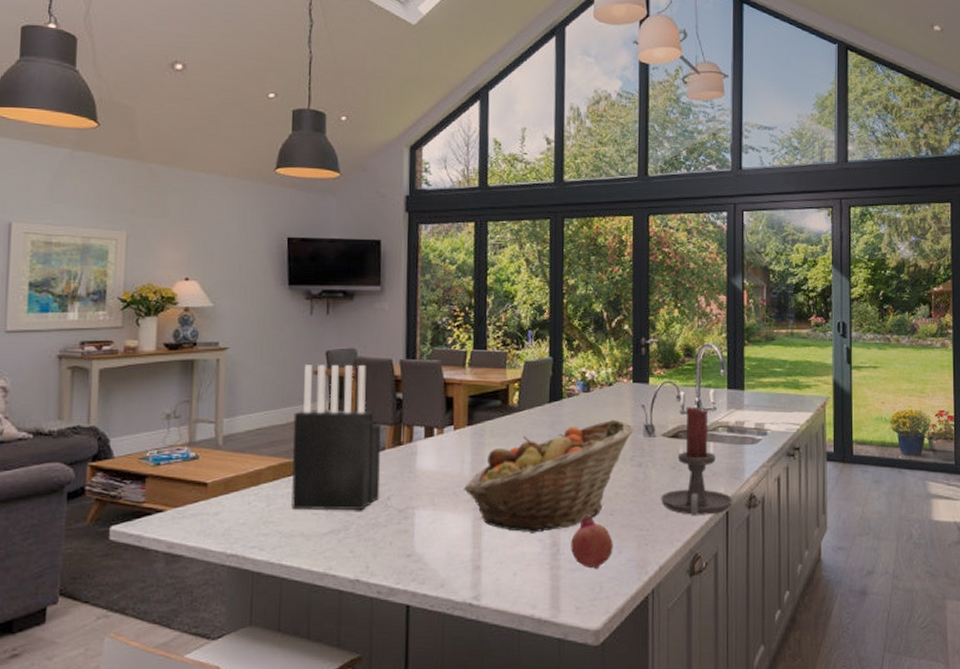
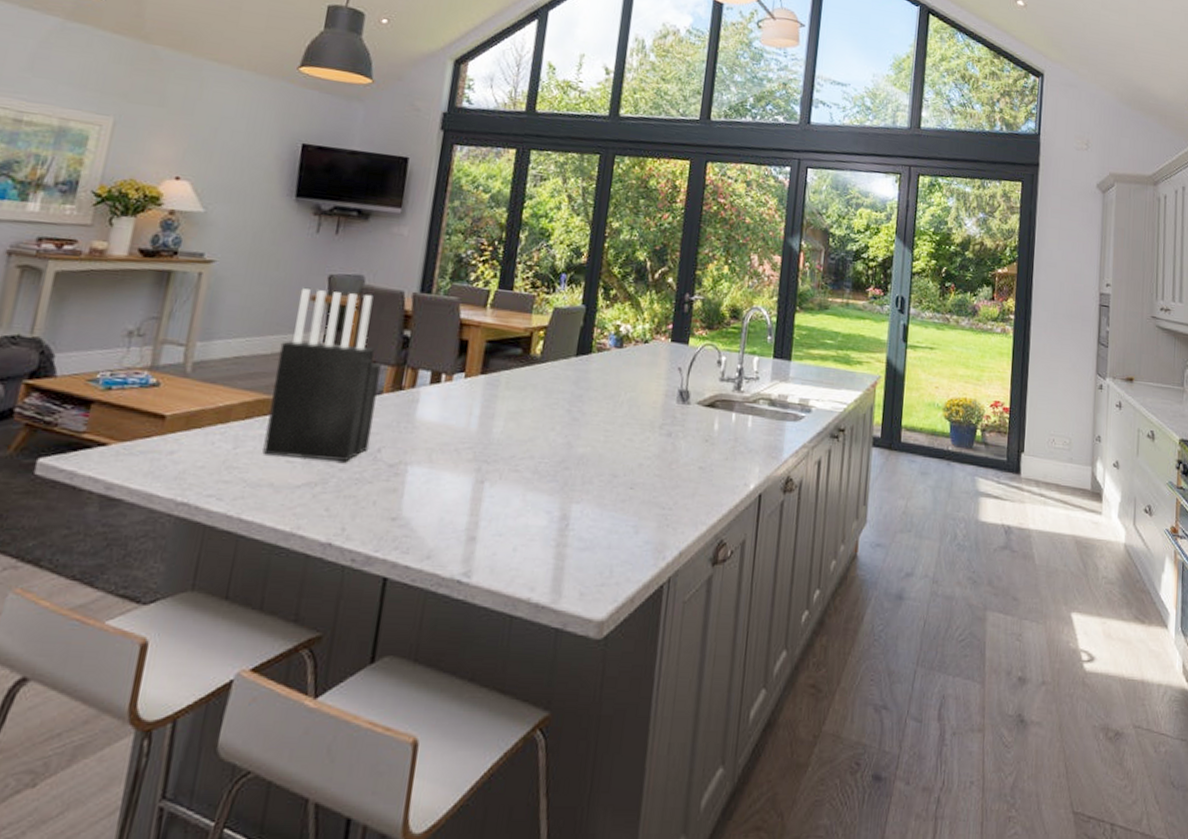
fruit basket: present [464,419,633,533] -> none [467,380,666,503]
fruit: present [571,515,613,569] -> none [581,487,631,550]
candle holder: present [661,407,733,516] -> none [688,374,768,498]

